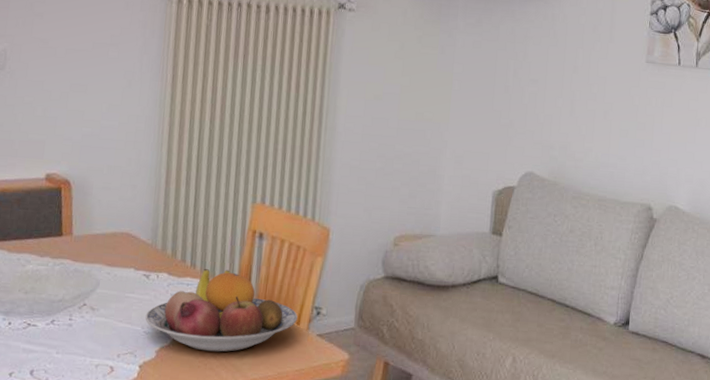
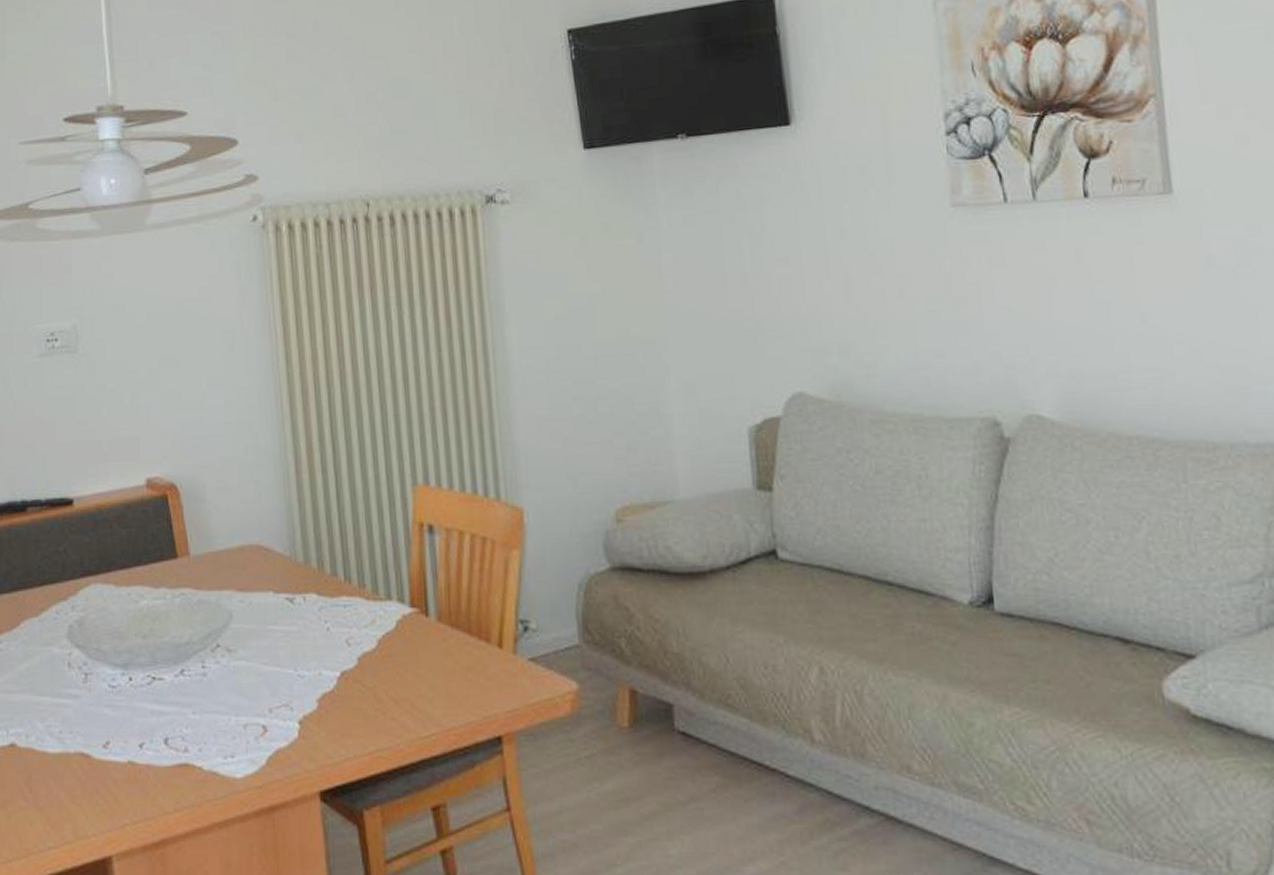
fruit bowl: present [145,268,298,352] -> none [296,580,498,695]

